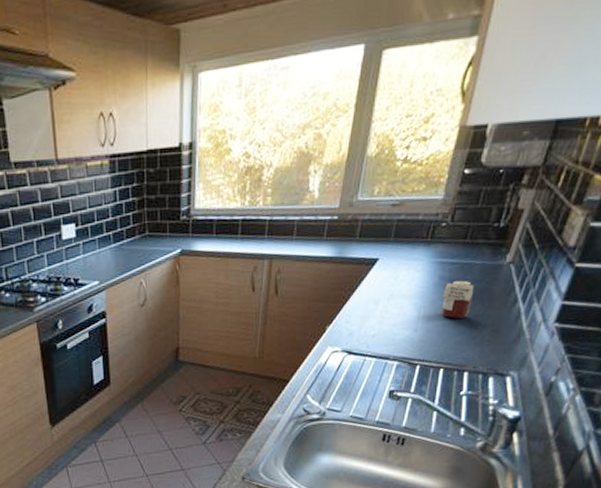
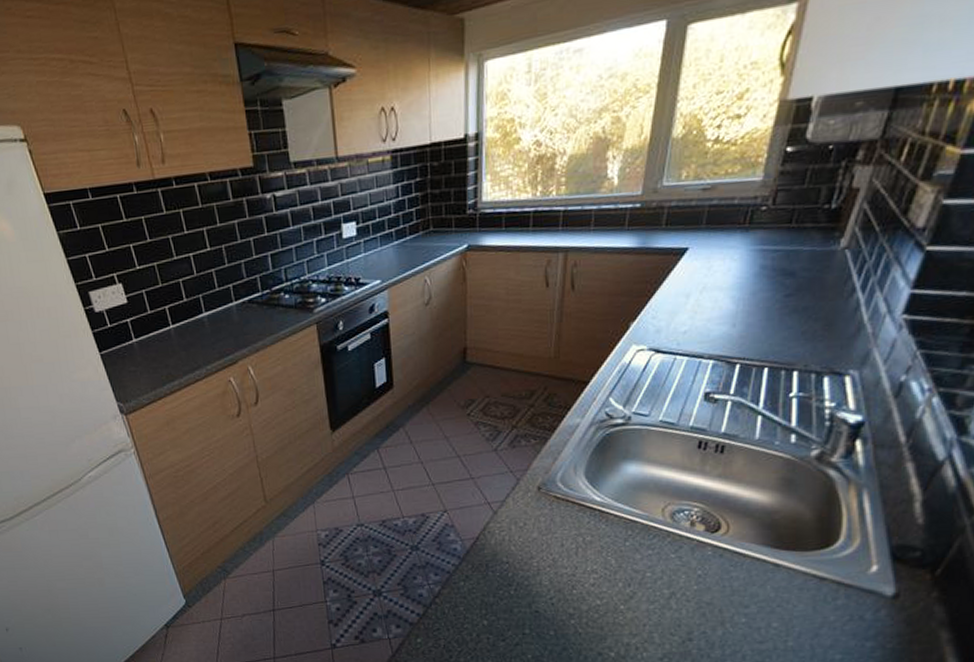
jar: present [441,280,474,319] -> none [764,269,803,312]

